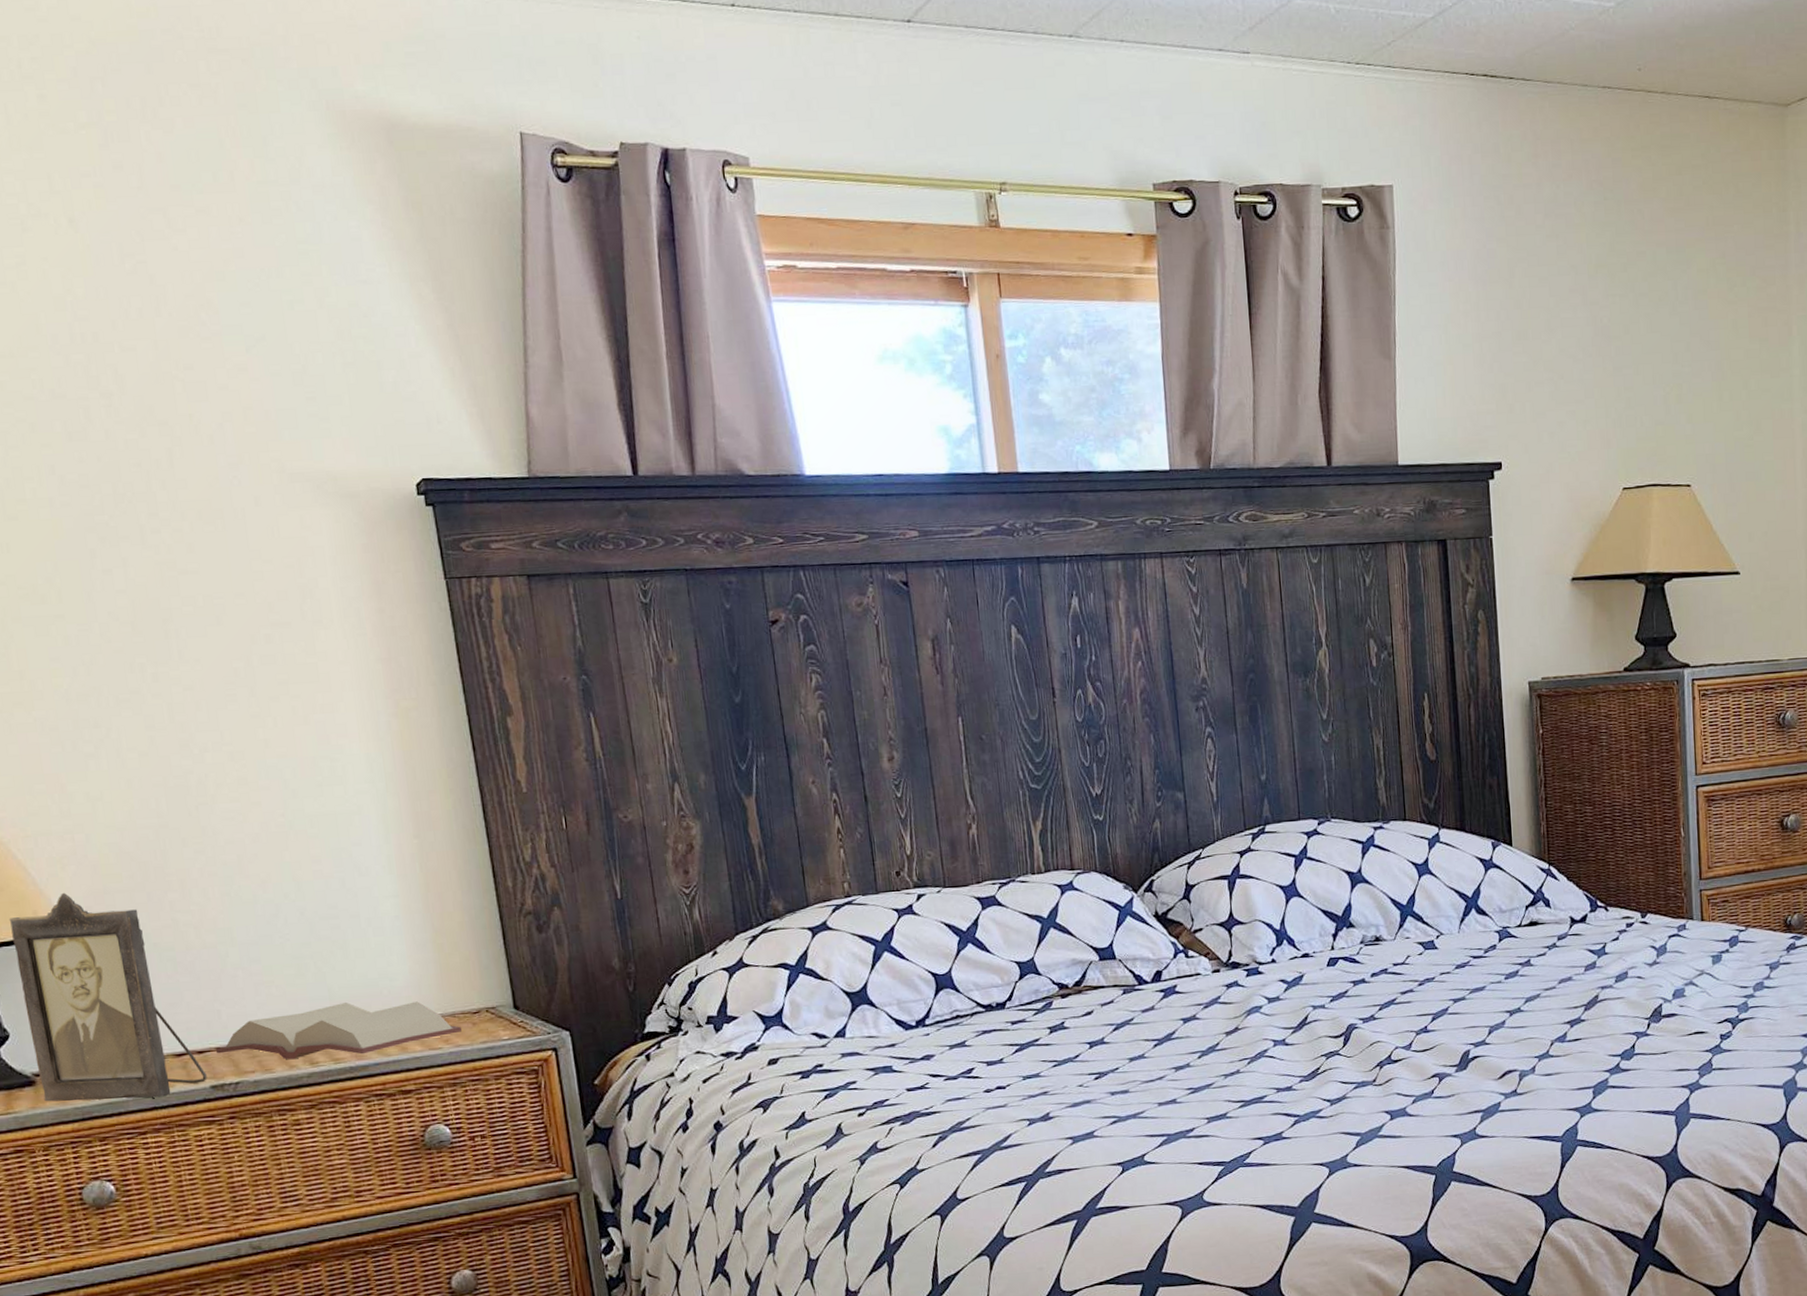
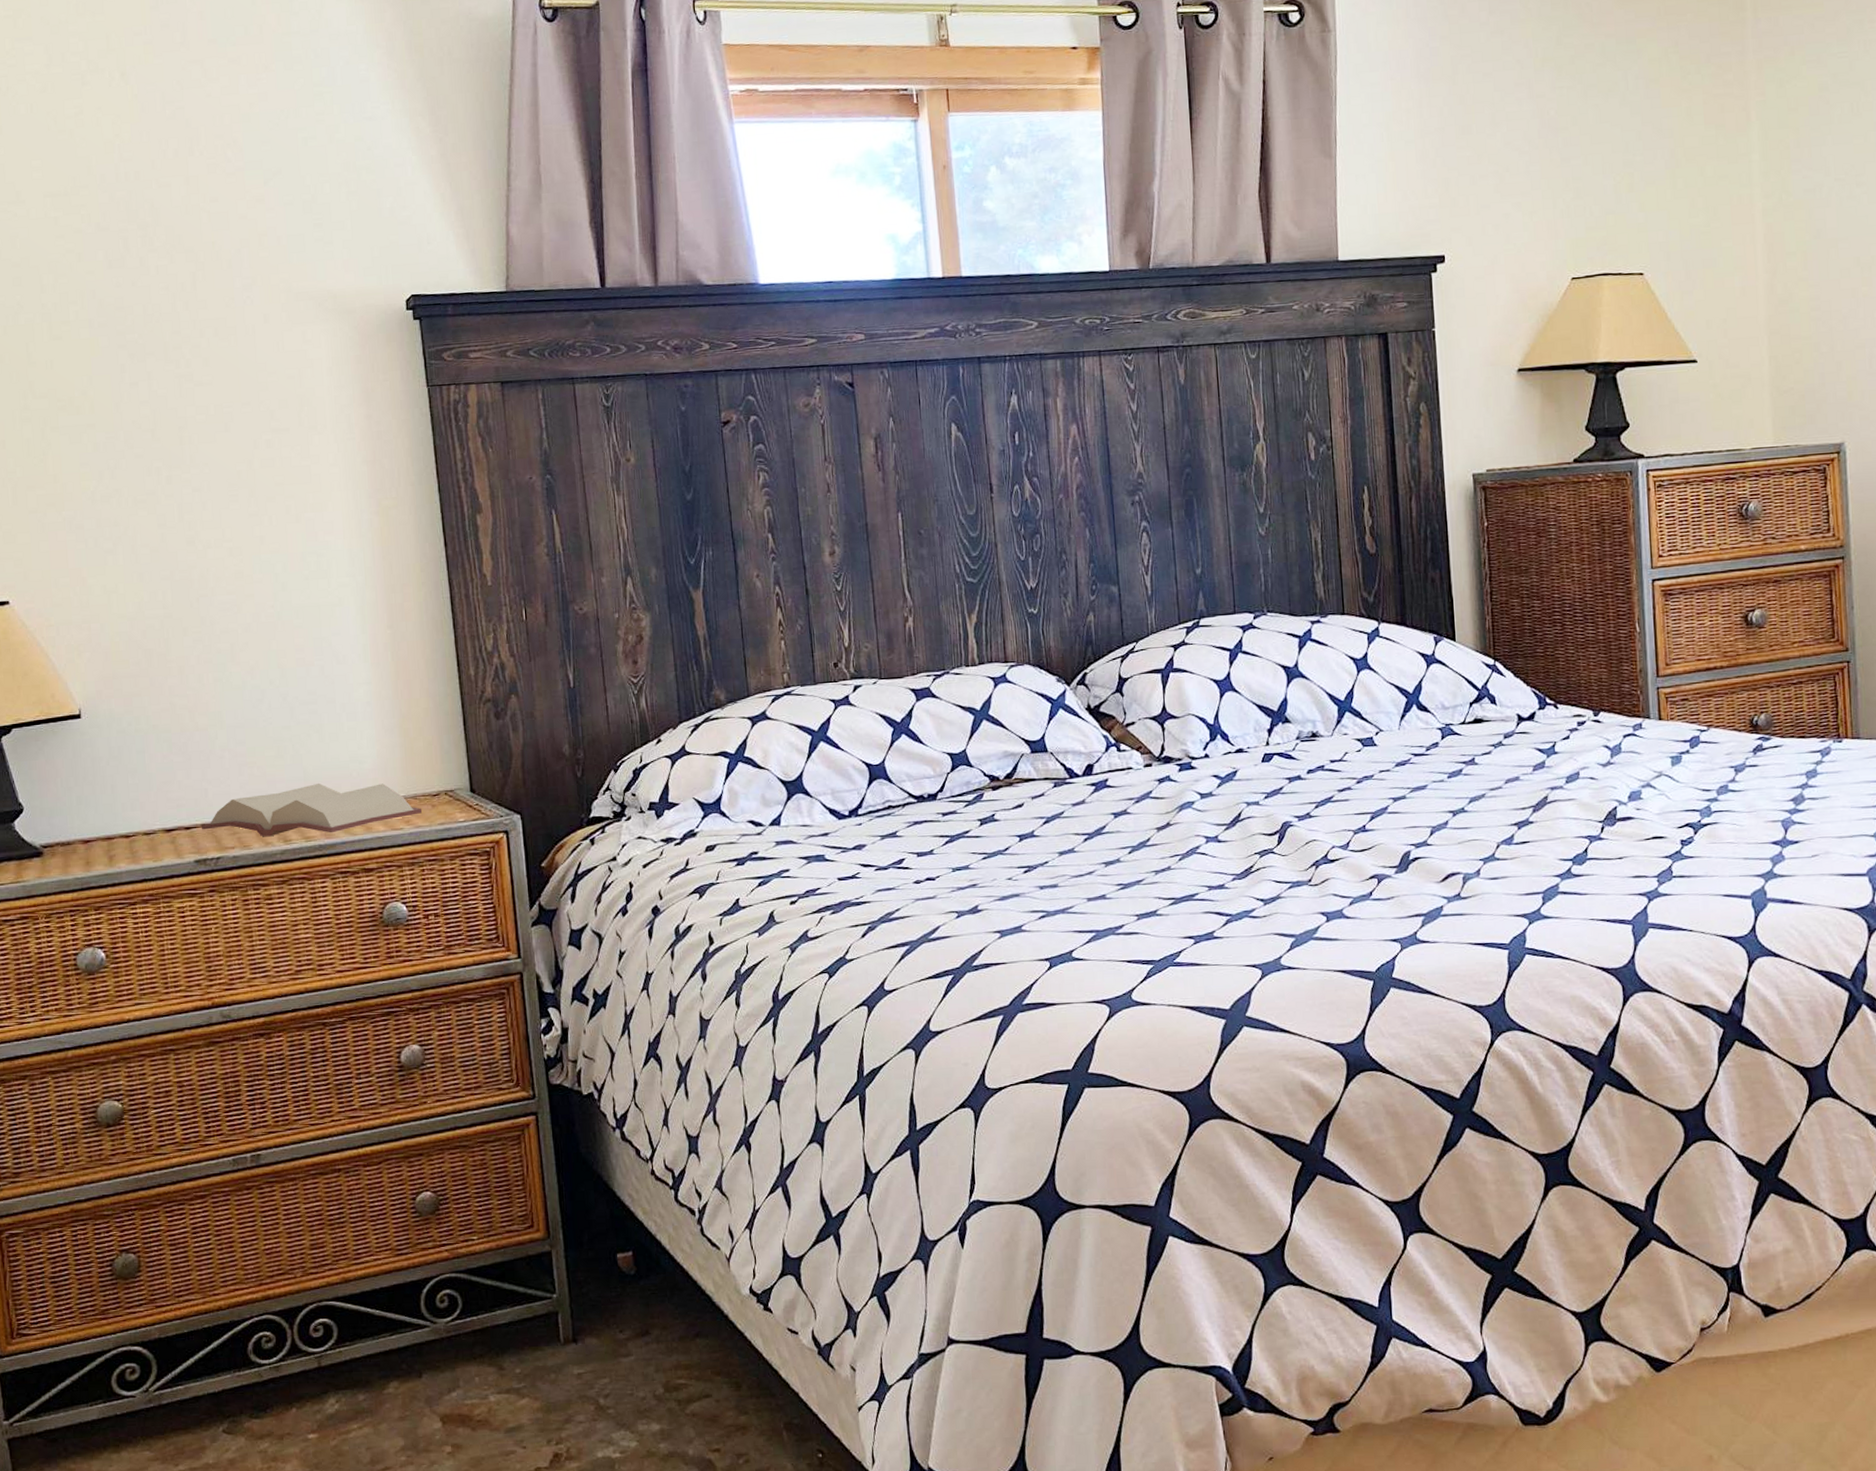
photo frame: present [9,892,207,1102] -> none [30,677,192,872]

